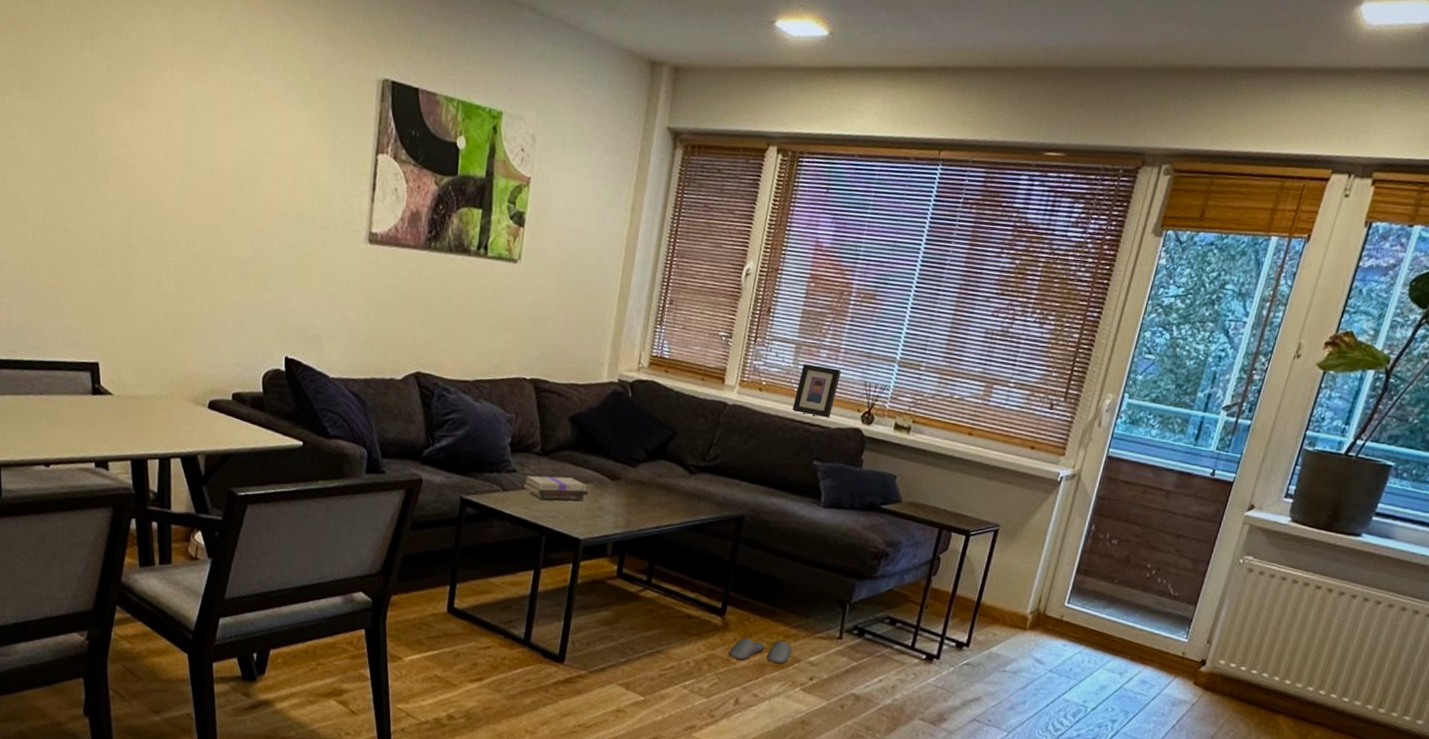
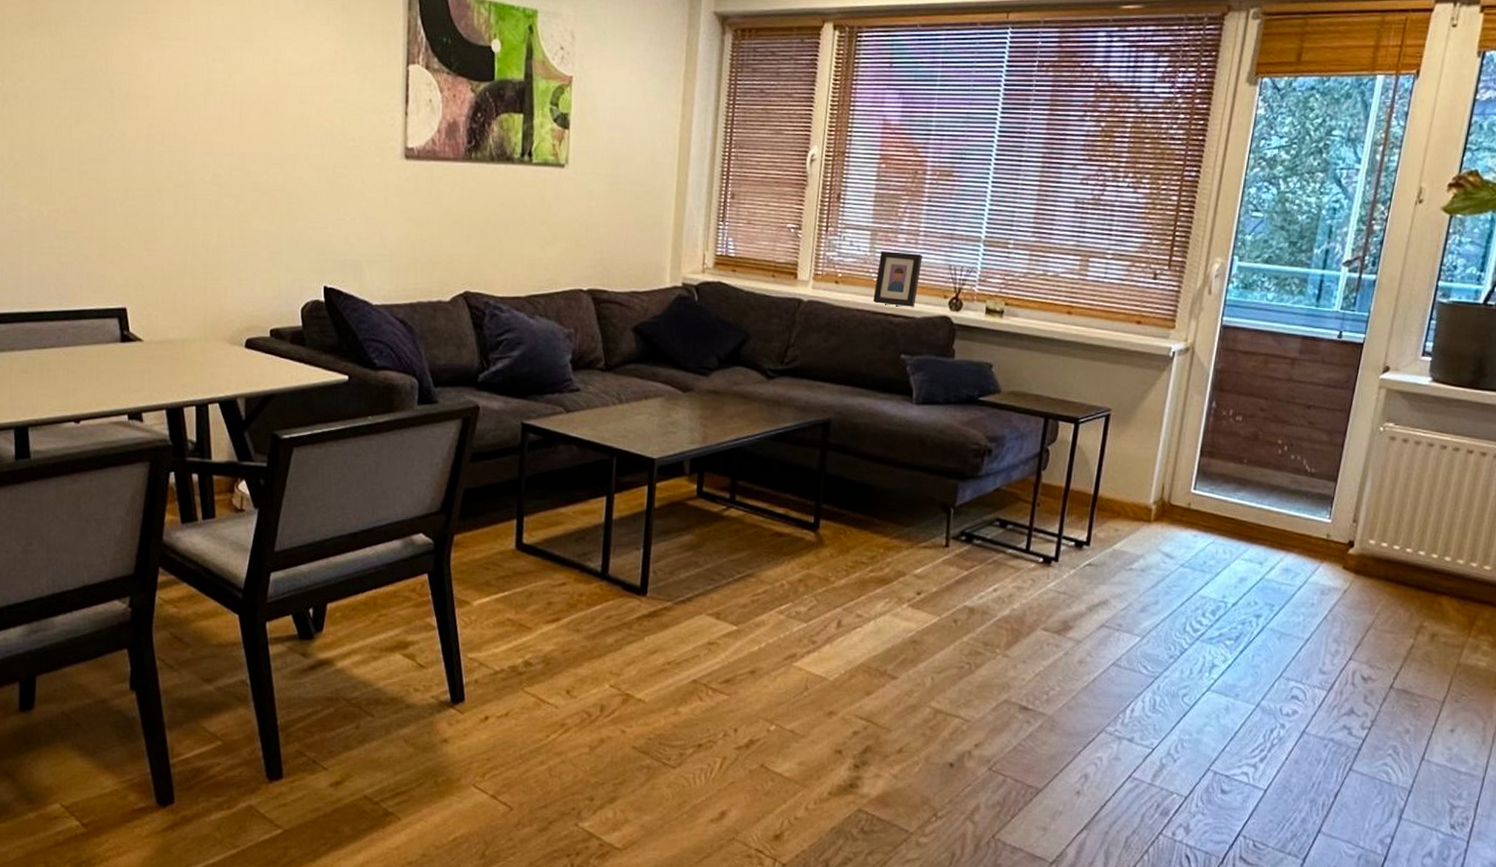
books: present [524,476,589,501] -> none [589,392,659,420]
slippers: present [729,637,792,664] -> none [826,553,895,580]

